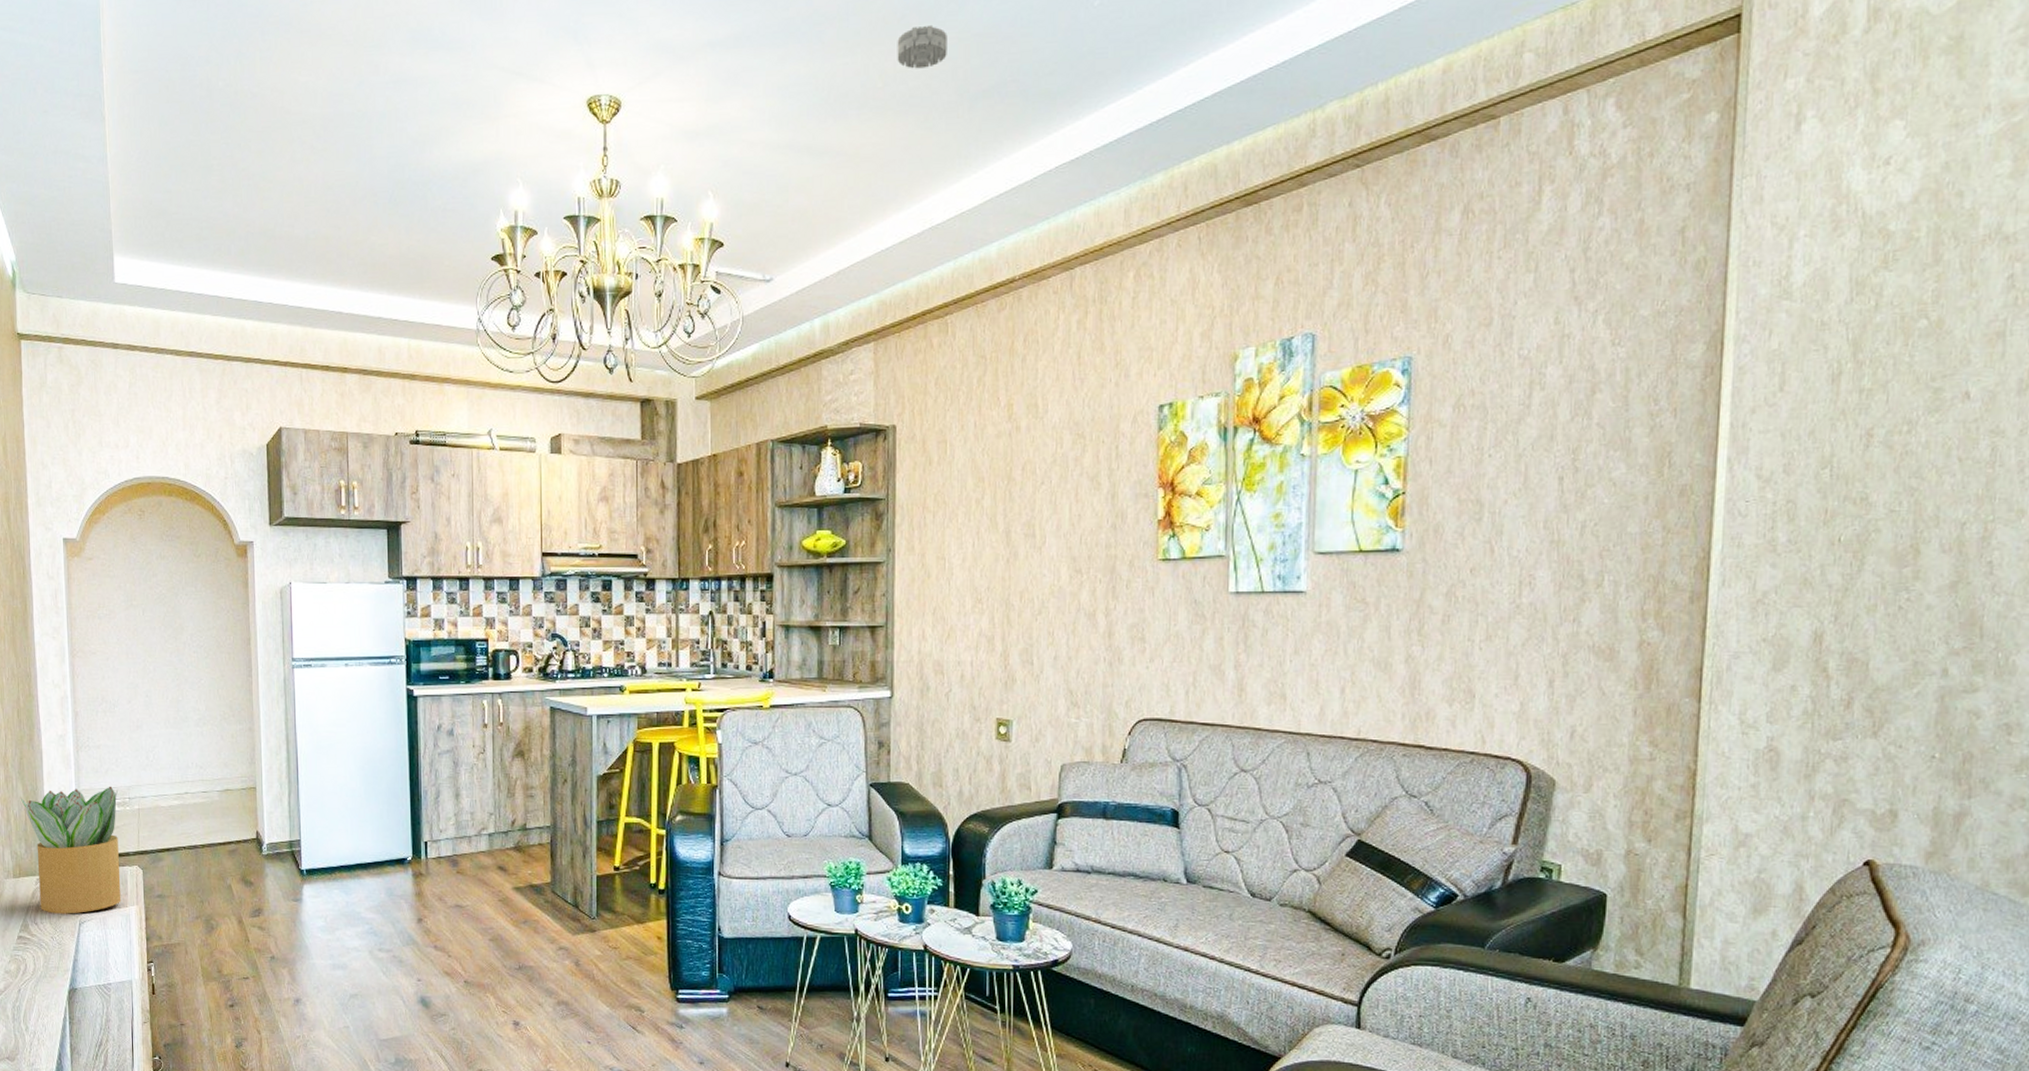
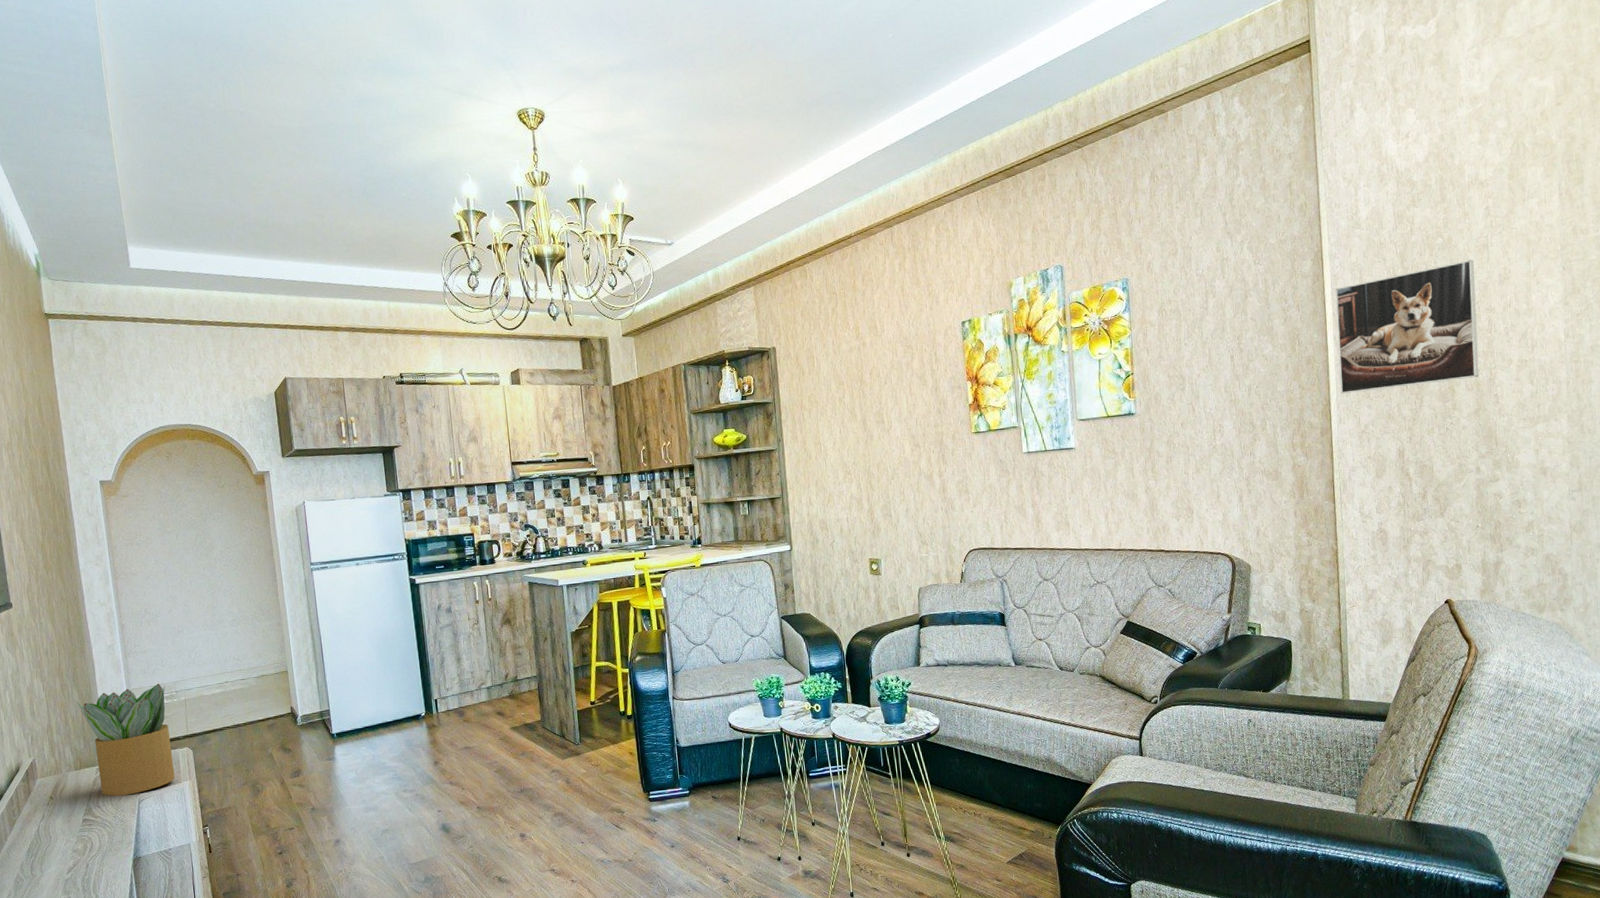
smoke detector: present [897,24,947,69] -> none [750,52,787,85]
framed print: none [1729,354,1979,543] -> present [1335,259,1479,394]

